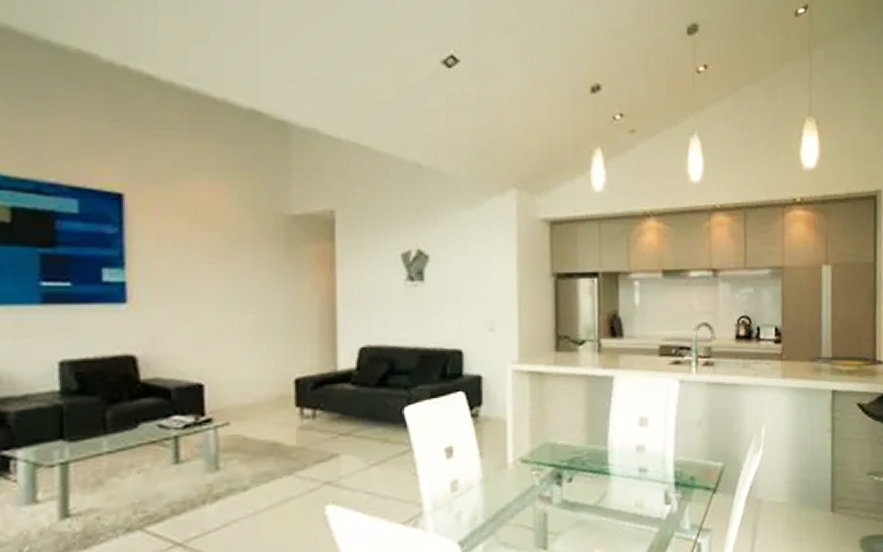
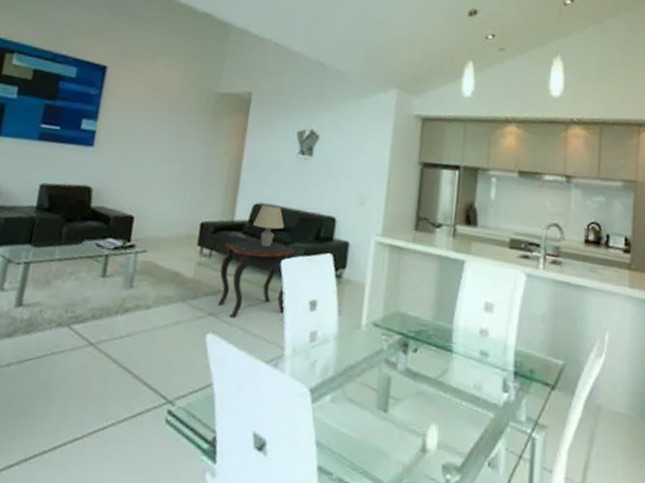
side table: none [329,389,419,483] -> present [217,240,295,319]
table lamp: none [363,345,401,395] -> present [253,204,284,247]

